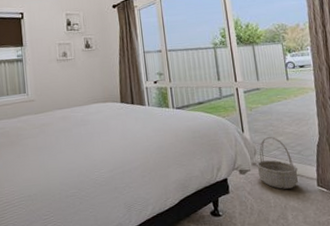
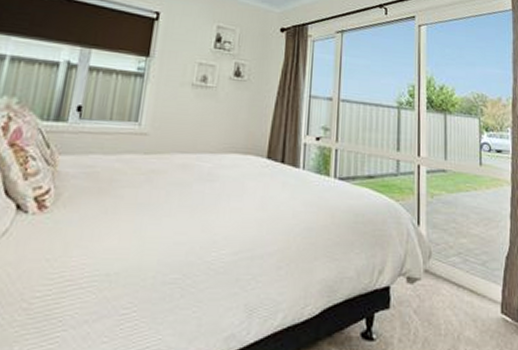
basket: present [256,137,298,189] -> none [430,237,479,312]

